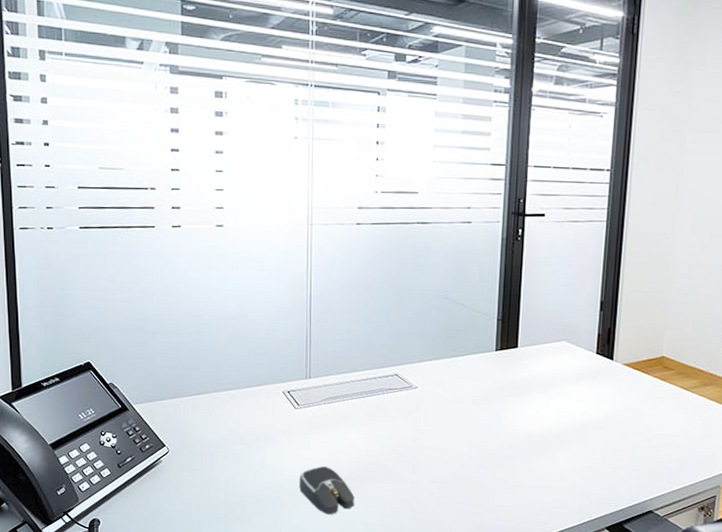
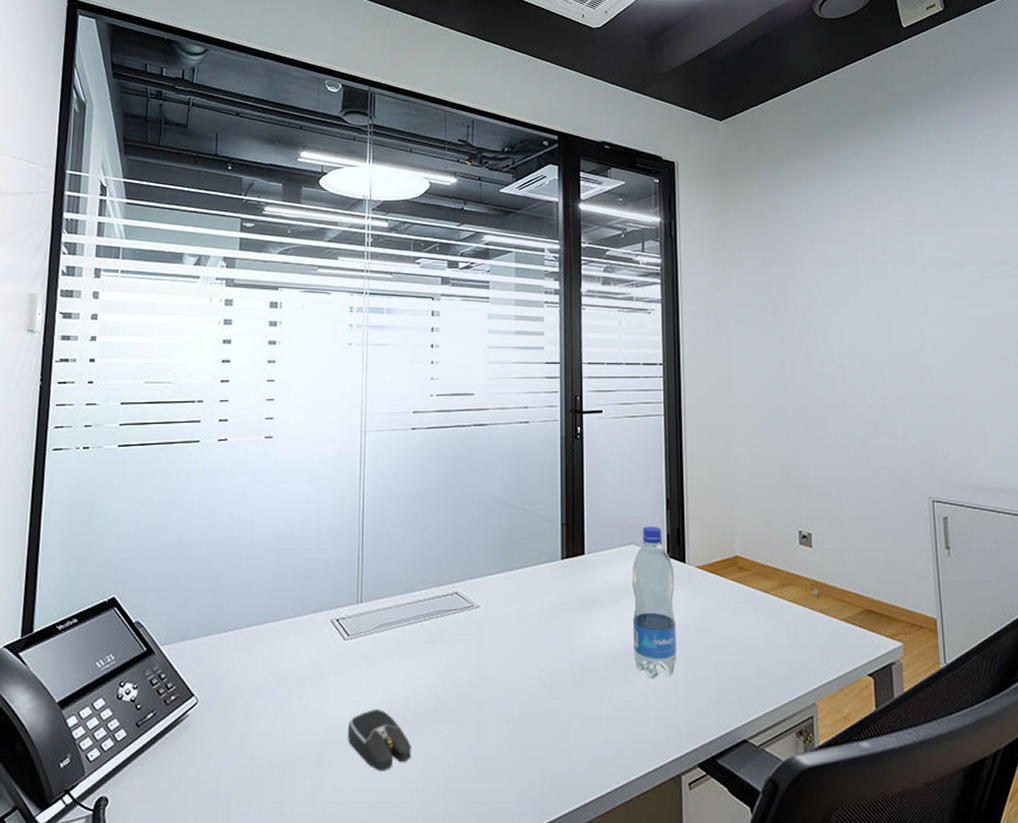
bottle: none [557,325,602,457] -> present [632,526,677,679]

